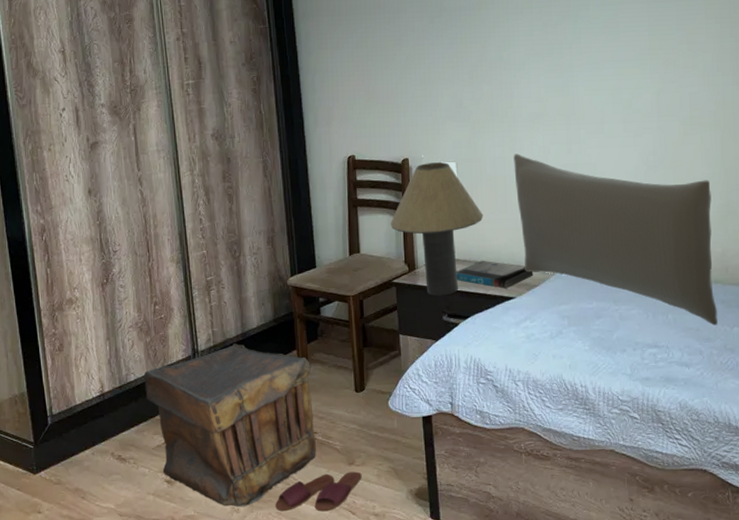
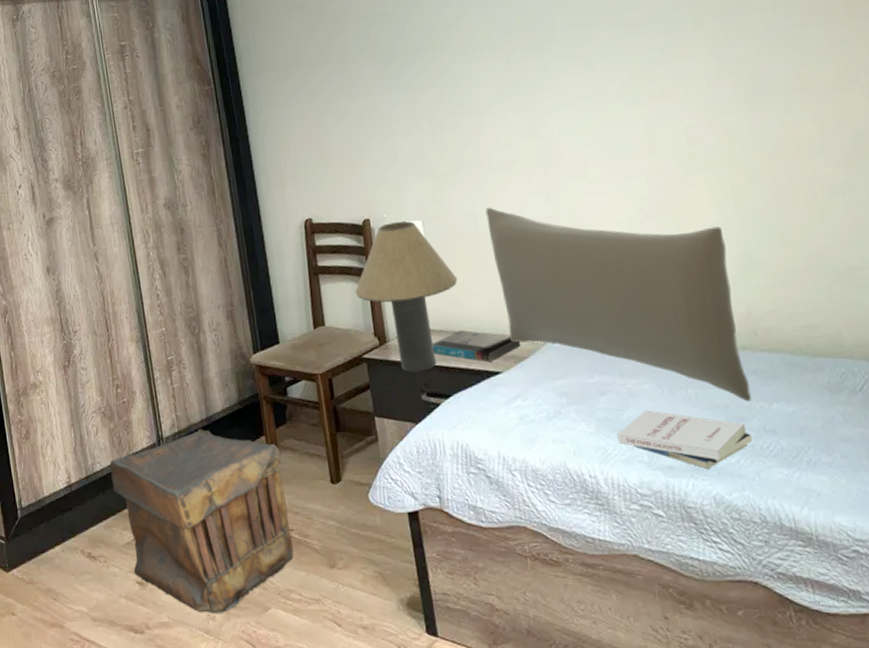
slippers: present [275,471,362,511] -> none [253,576,346,621]
books: none [607,331,715,380] -> present [617,409,753,469]

